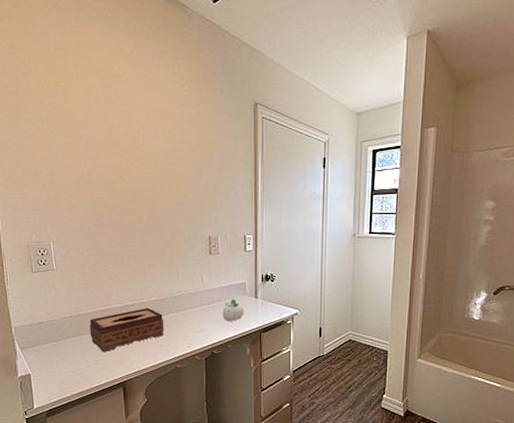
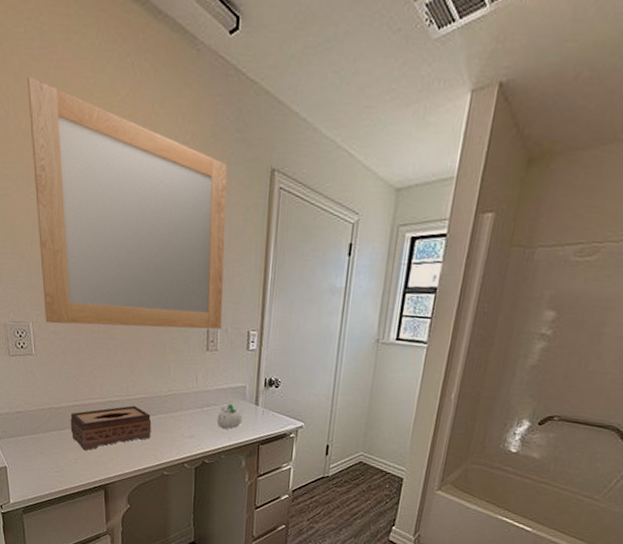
home mirror: none [46,40,221,241] -> present [27,76,227,330]

